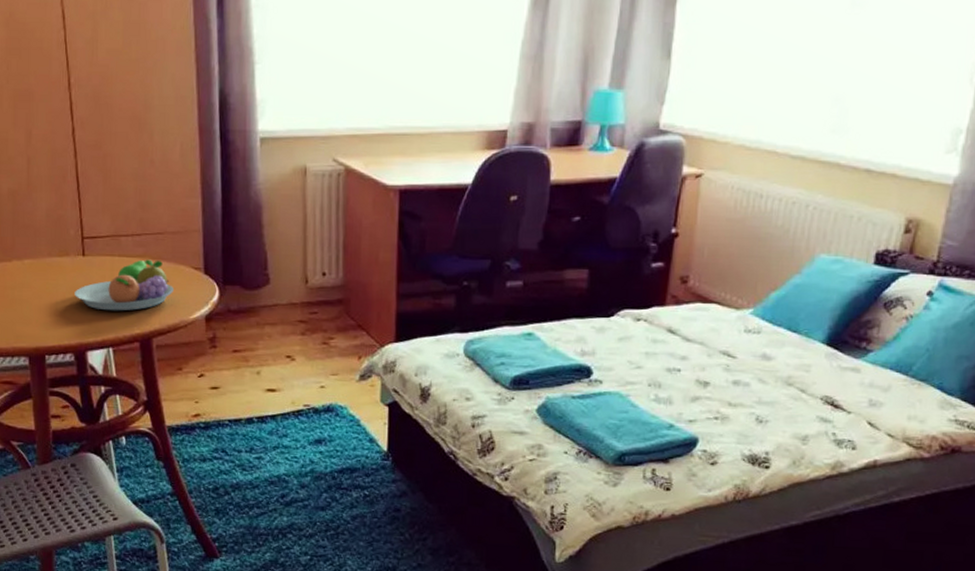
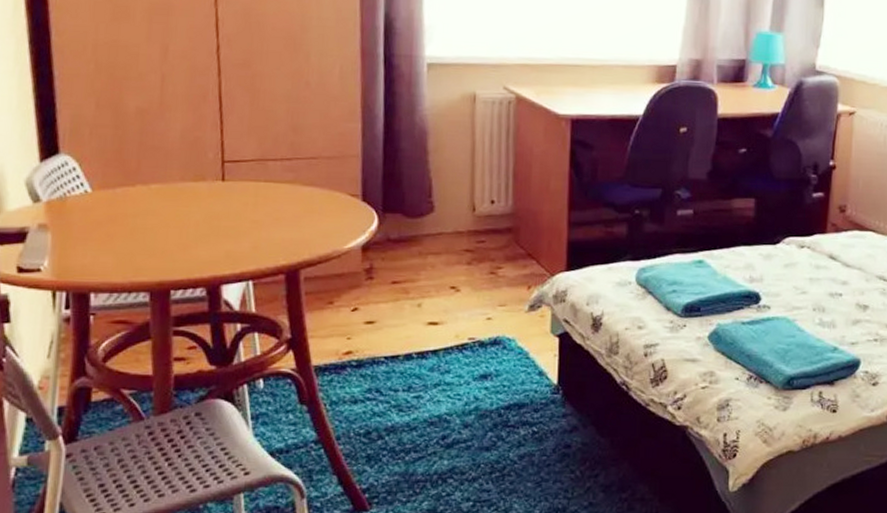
fruit bowl: present [74,259,175,311] -> none [210,185,328,241]

